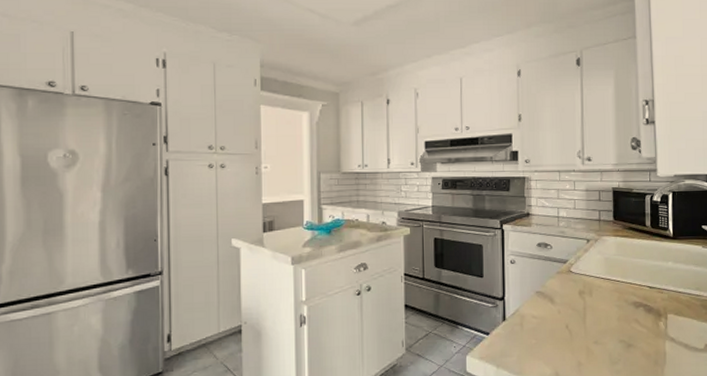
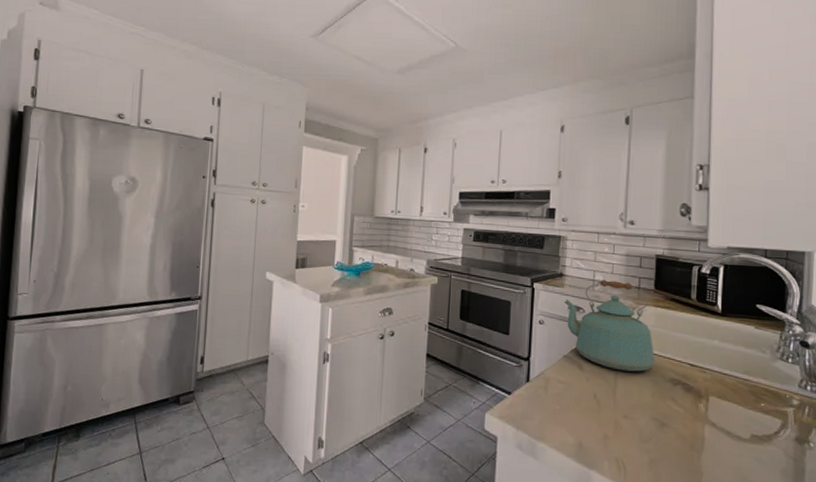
kettle: none [533,215,618,300] -> present [564,279,655,372]

